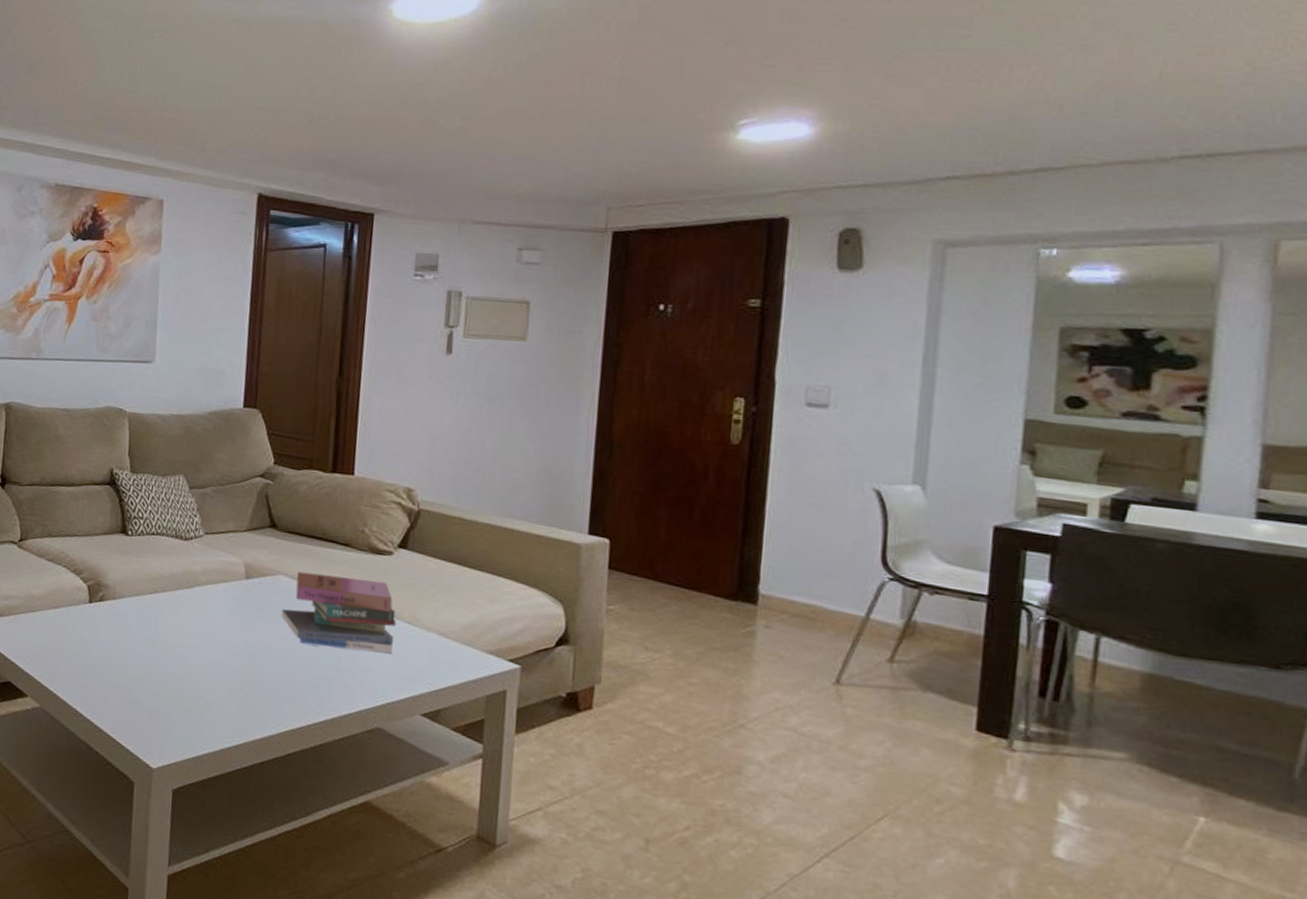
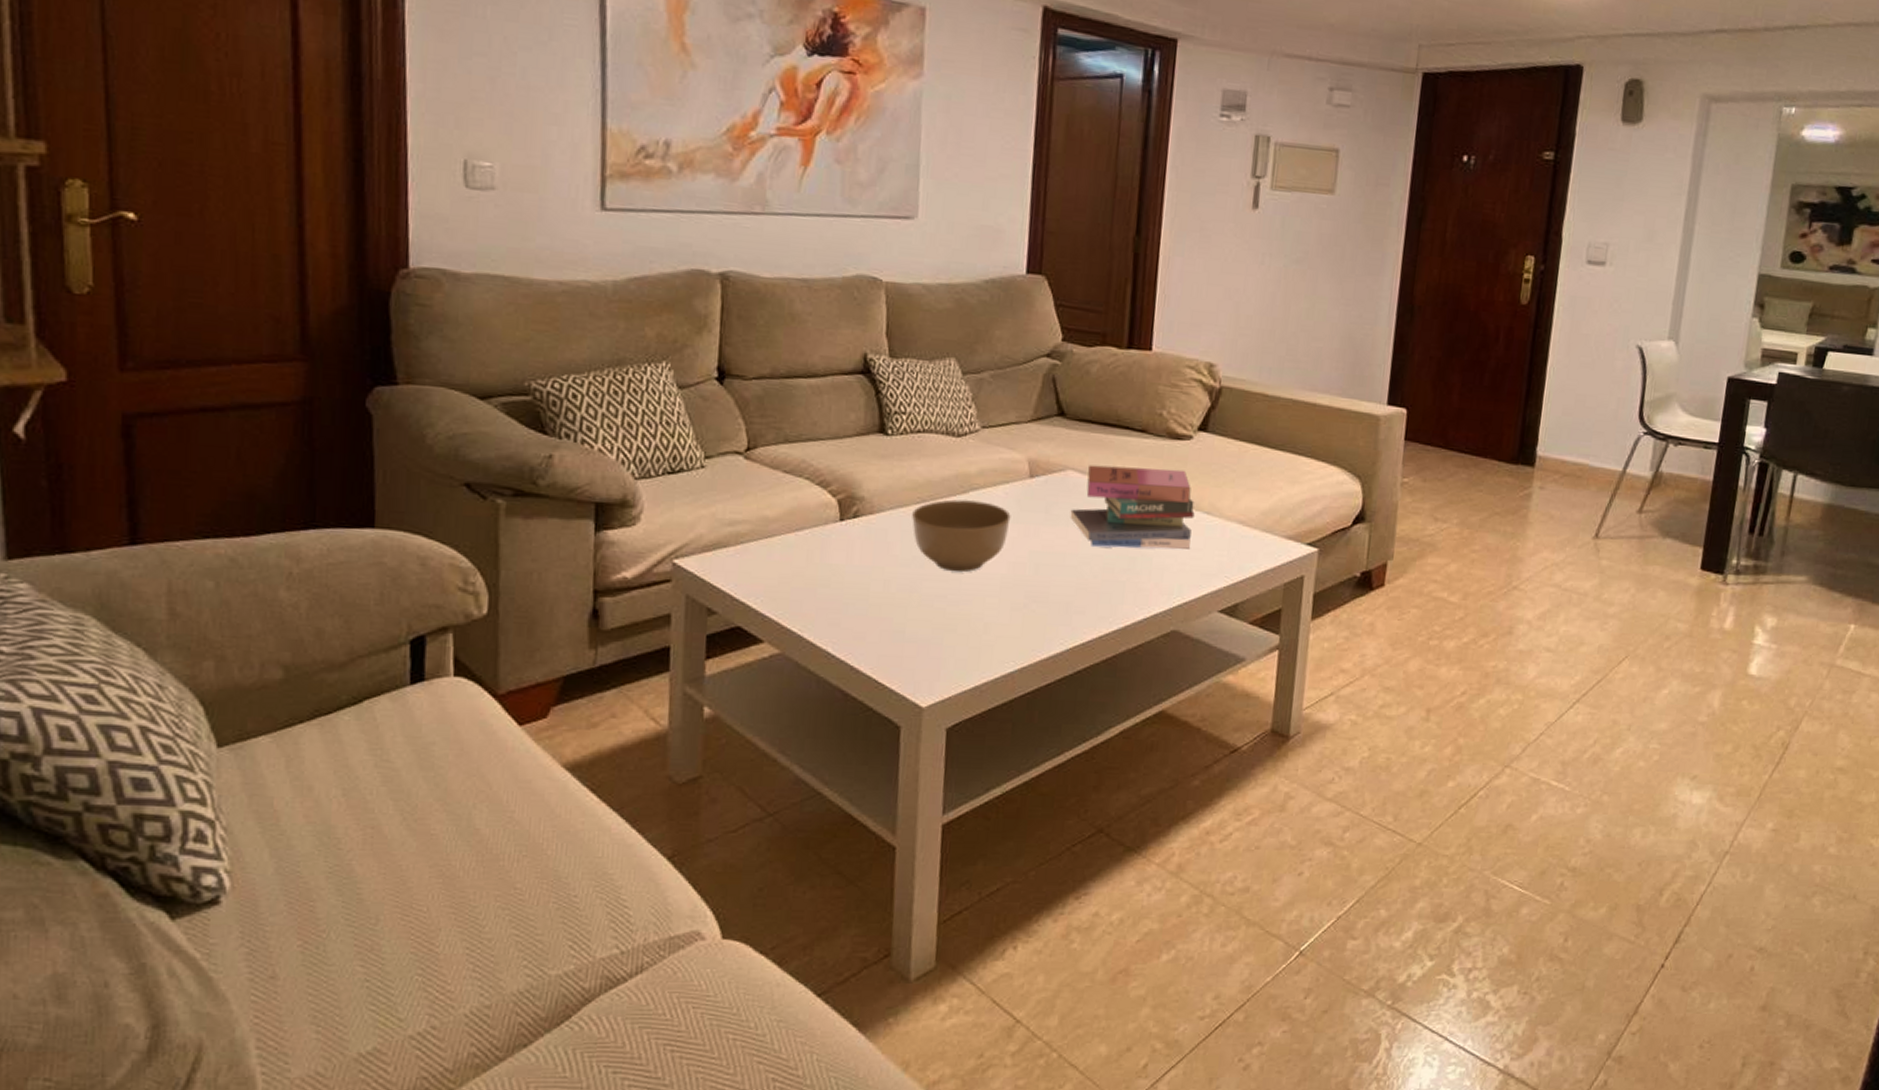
bowl: none [146,592,229,655] -> present [912,499,1011,572]

